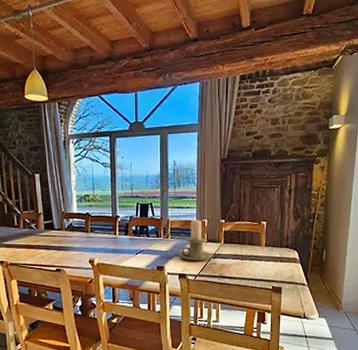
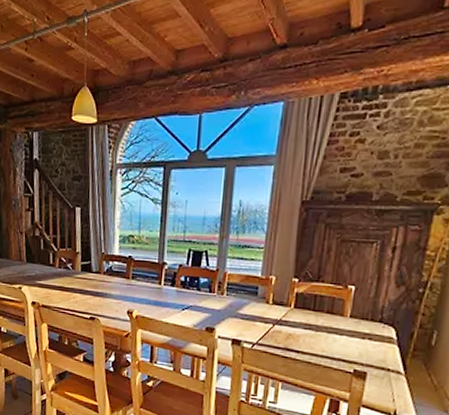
candle holder: present [178,221,214,261] -> none [233,276,279,327]

